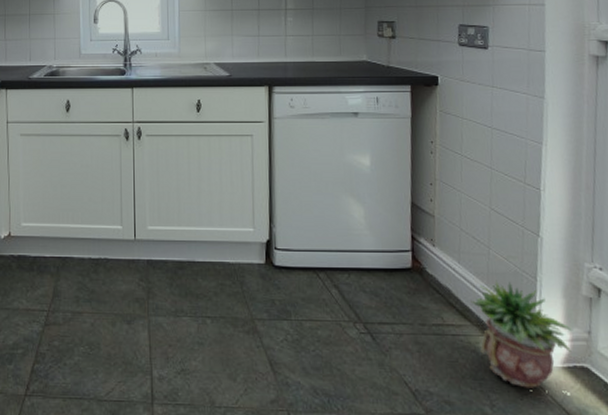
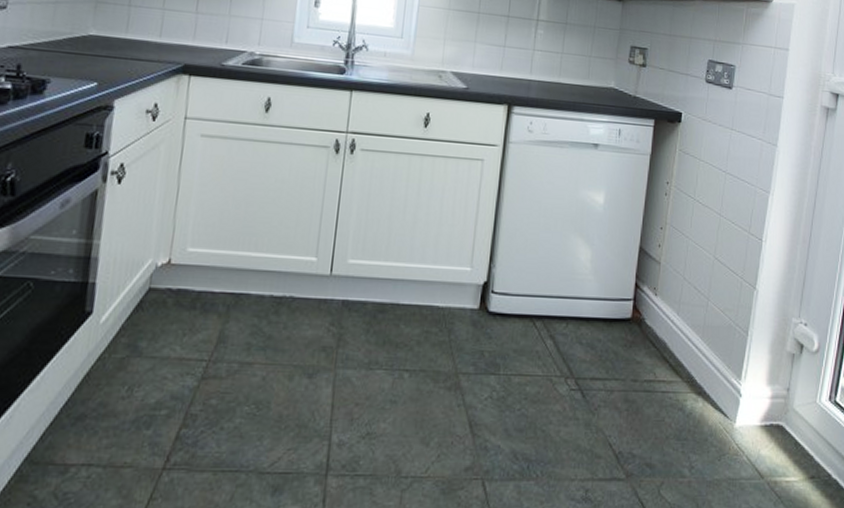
potted plant: present [470,280,573,388] -> none [684,333,774,448]

